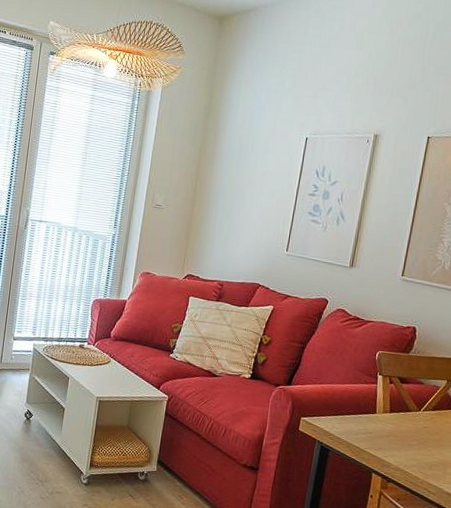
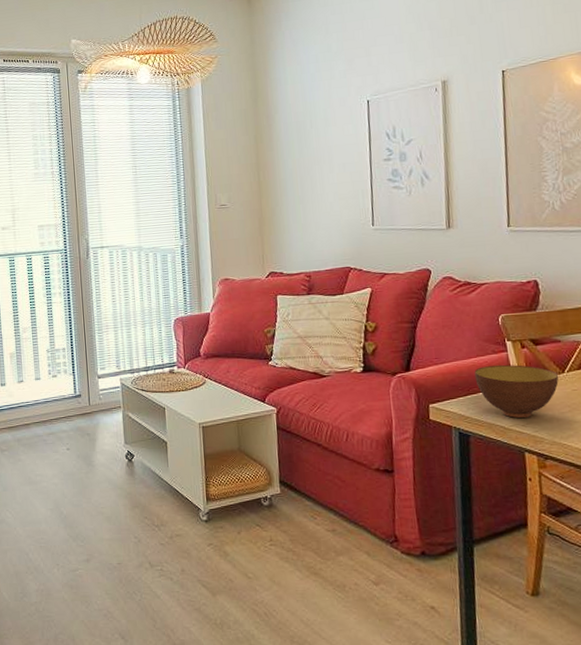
bowl: none [344,393,415,444] -> present [474,364,559,418]

